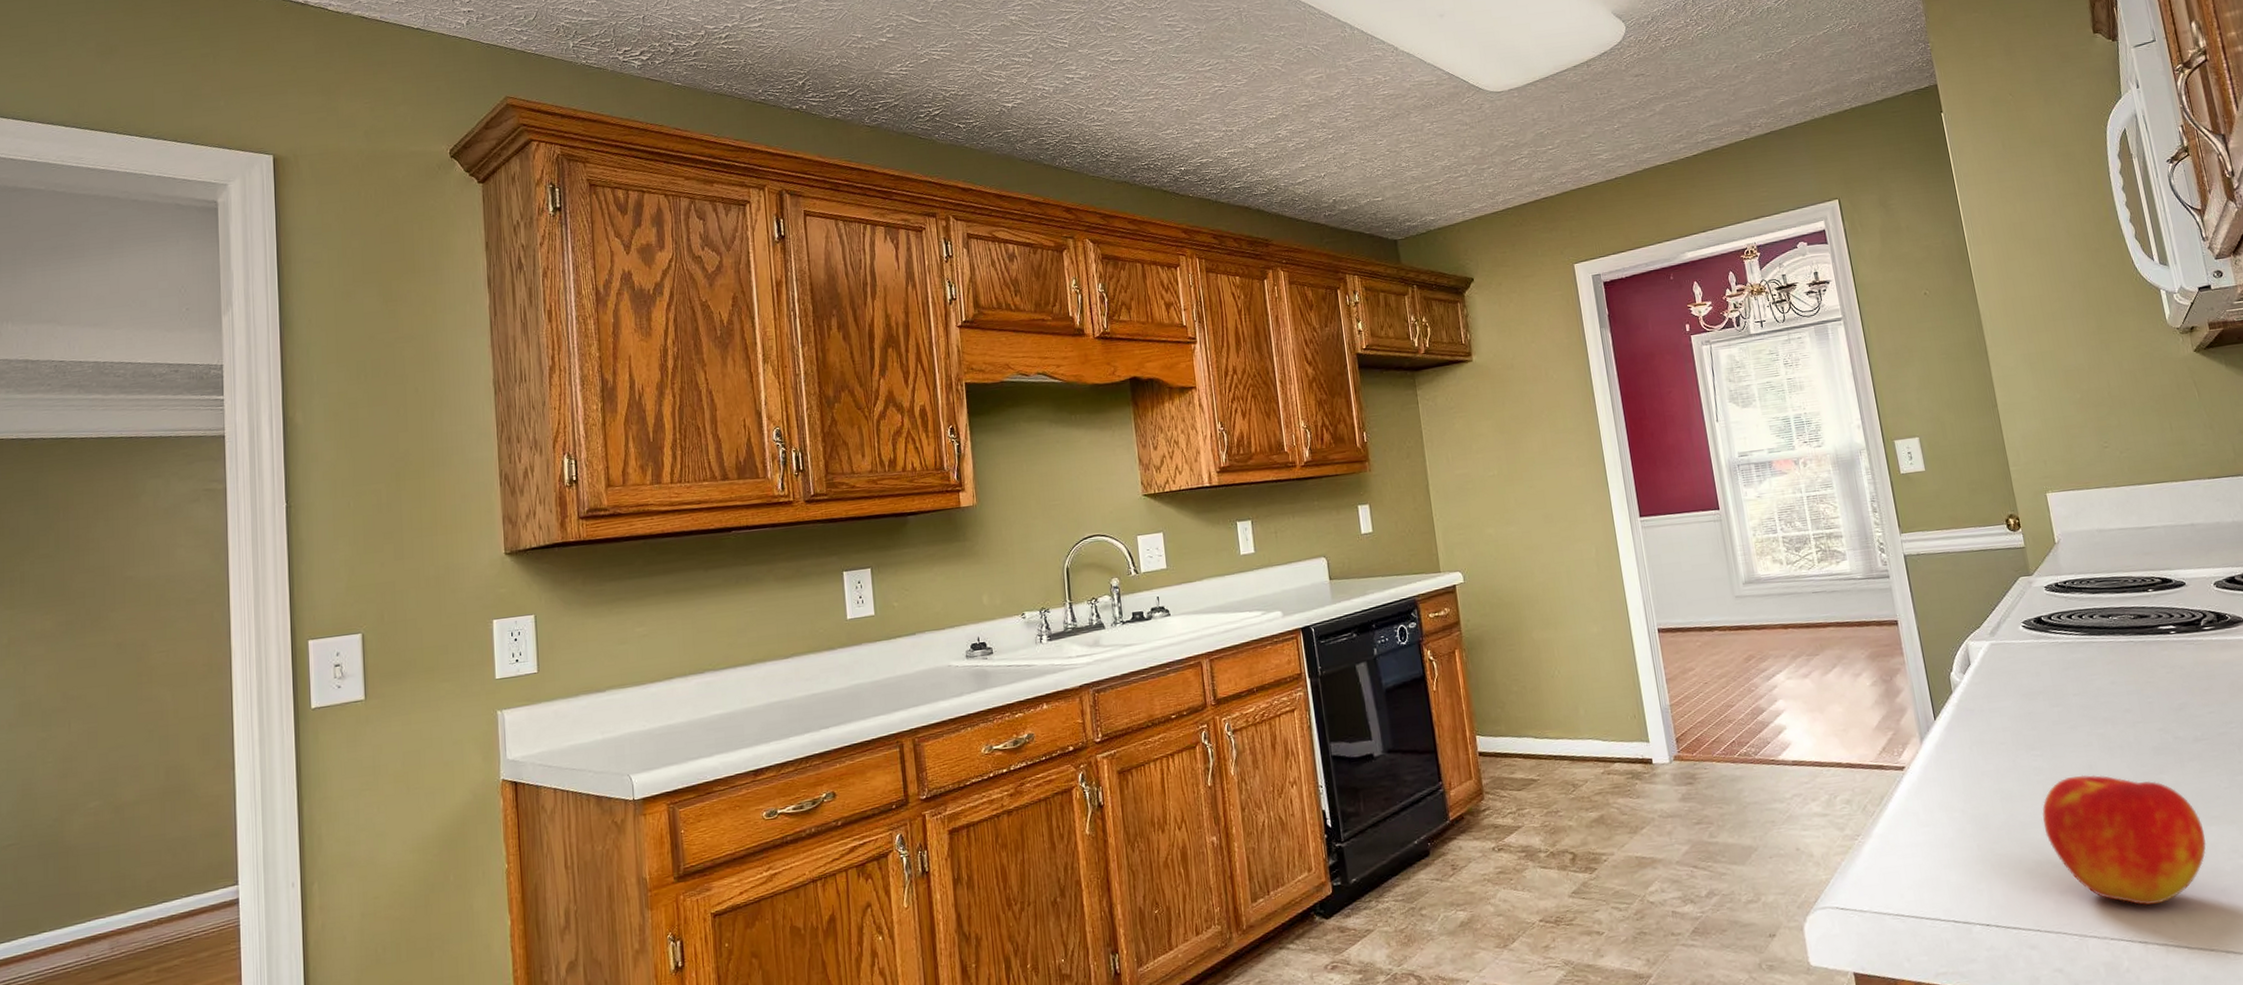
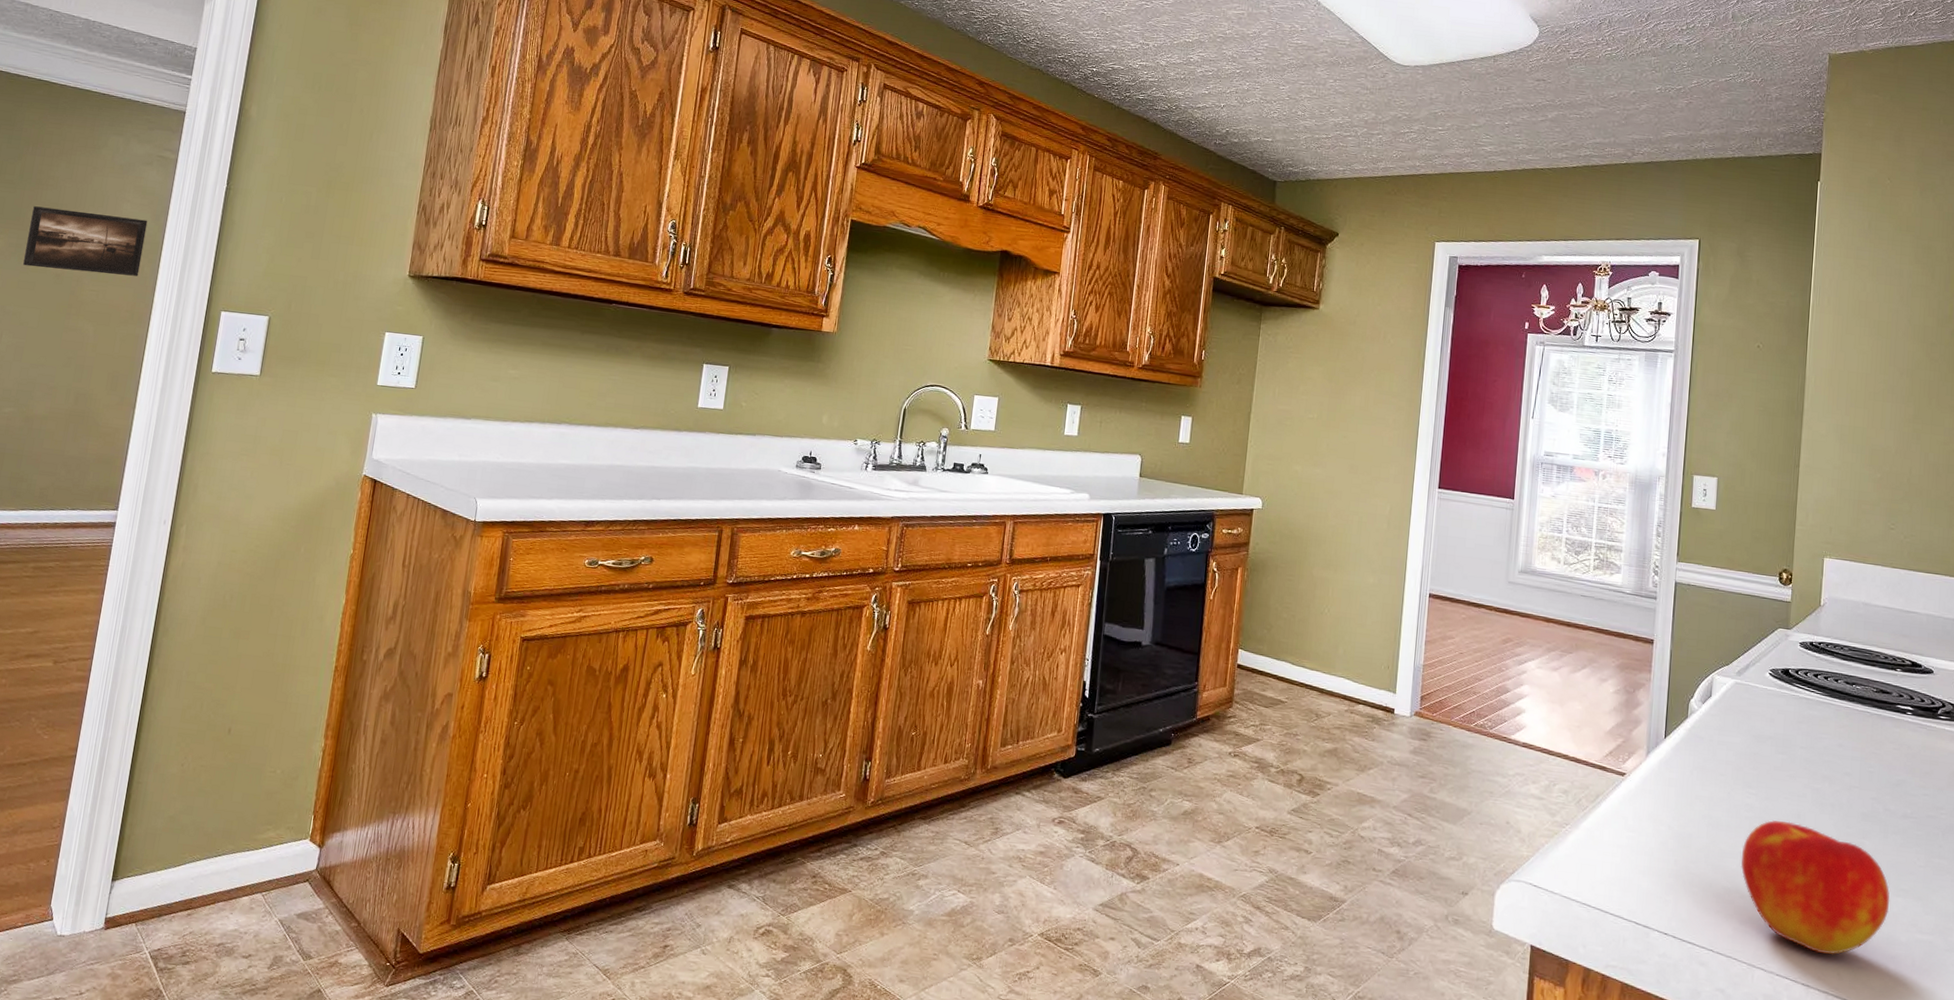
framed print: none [77,561,209,643] -> present [23,206,148,277]

